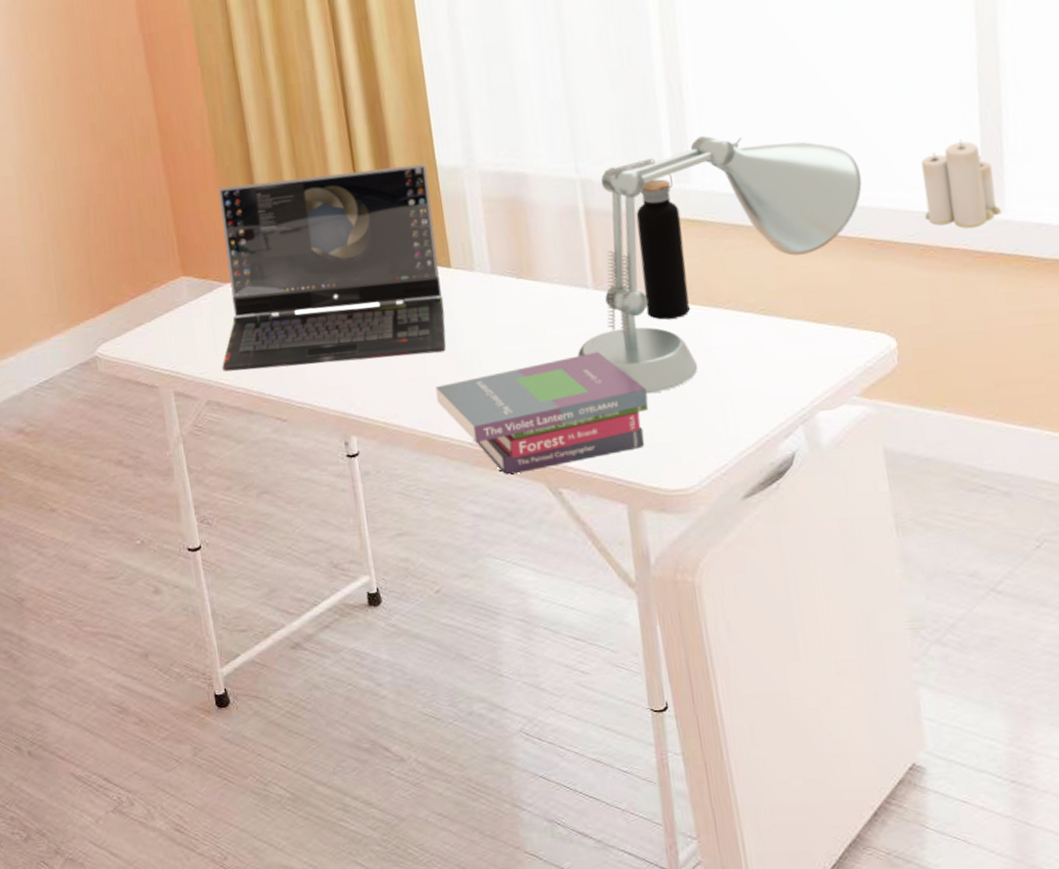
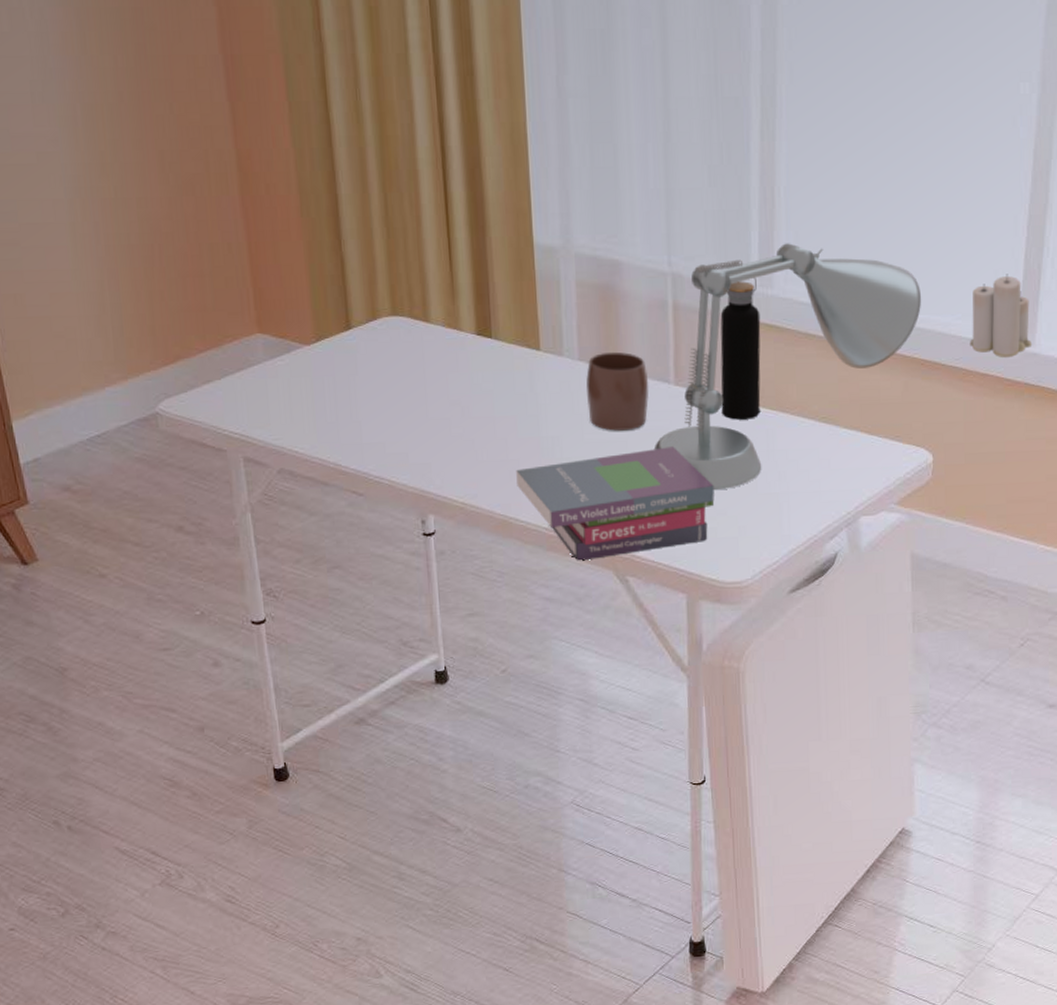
laptop computer: present [218,163,446,372] -> none [297,239,531,440]
mug: none [500,261,568,341] -> present [585,351,649,431]

